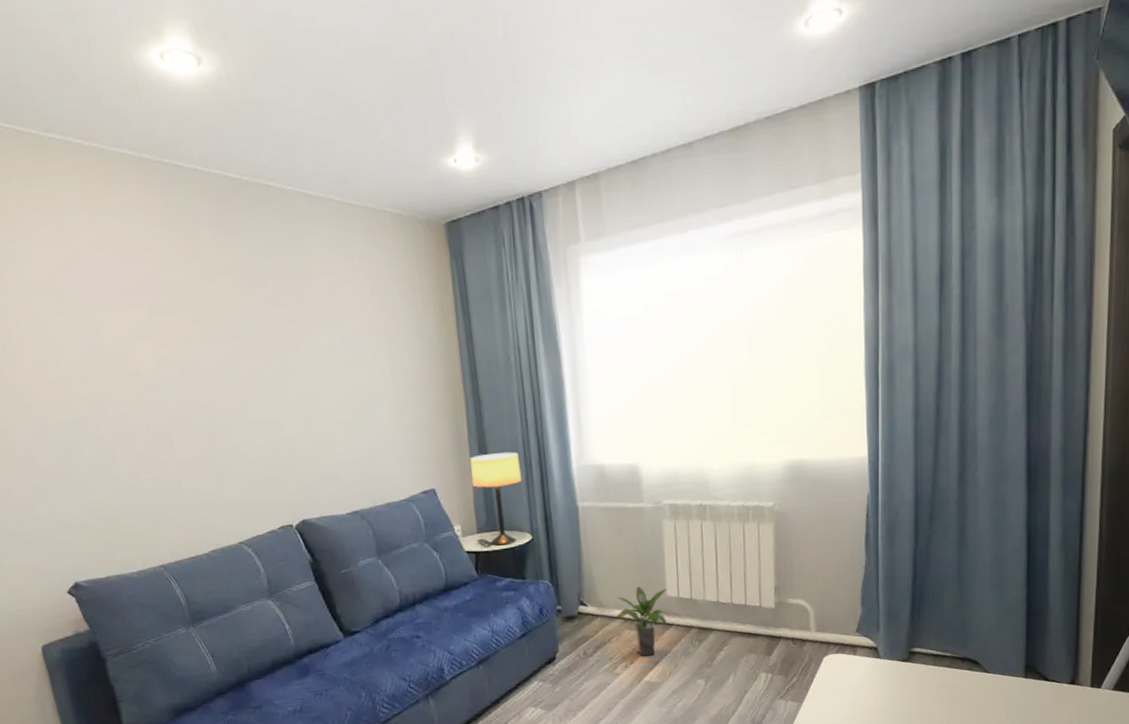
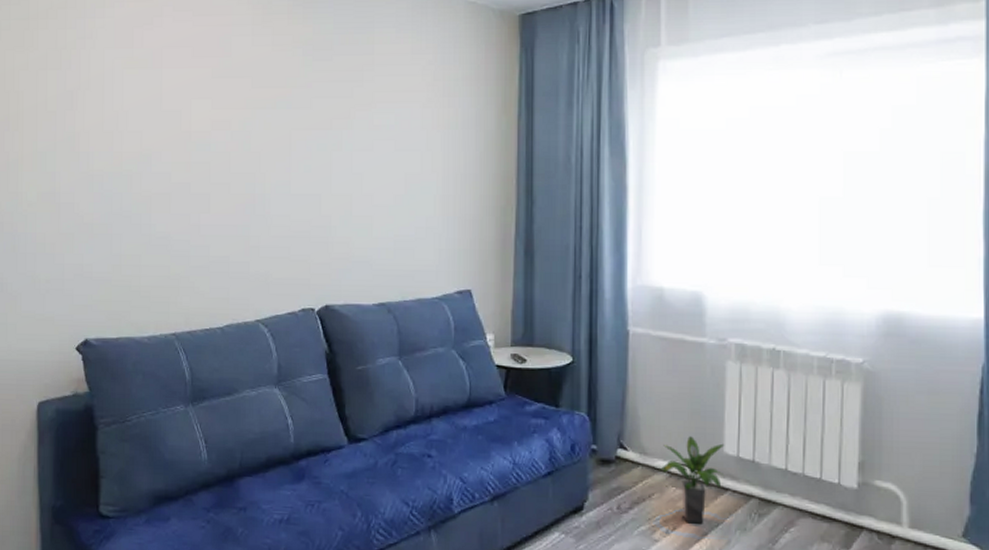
table lamp: present [470,452,522,546] -> none [512,259,569,364]

